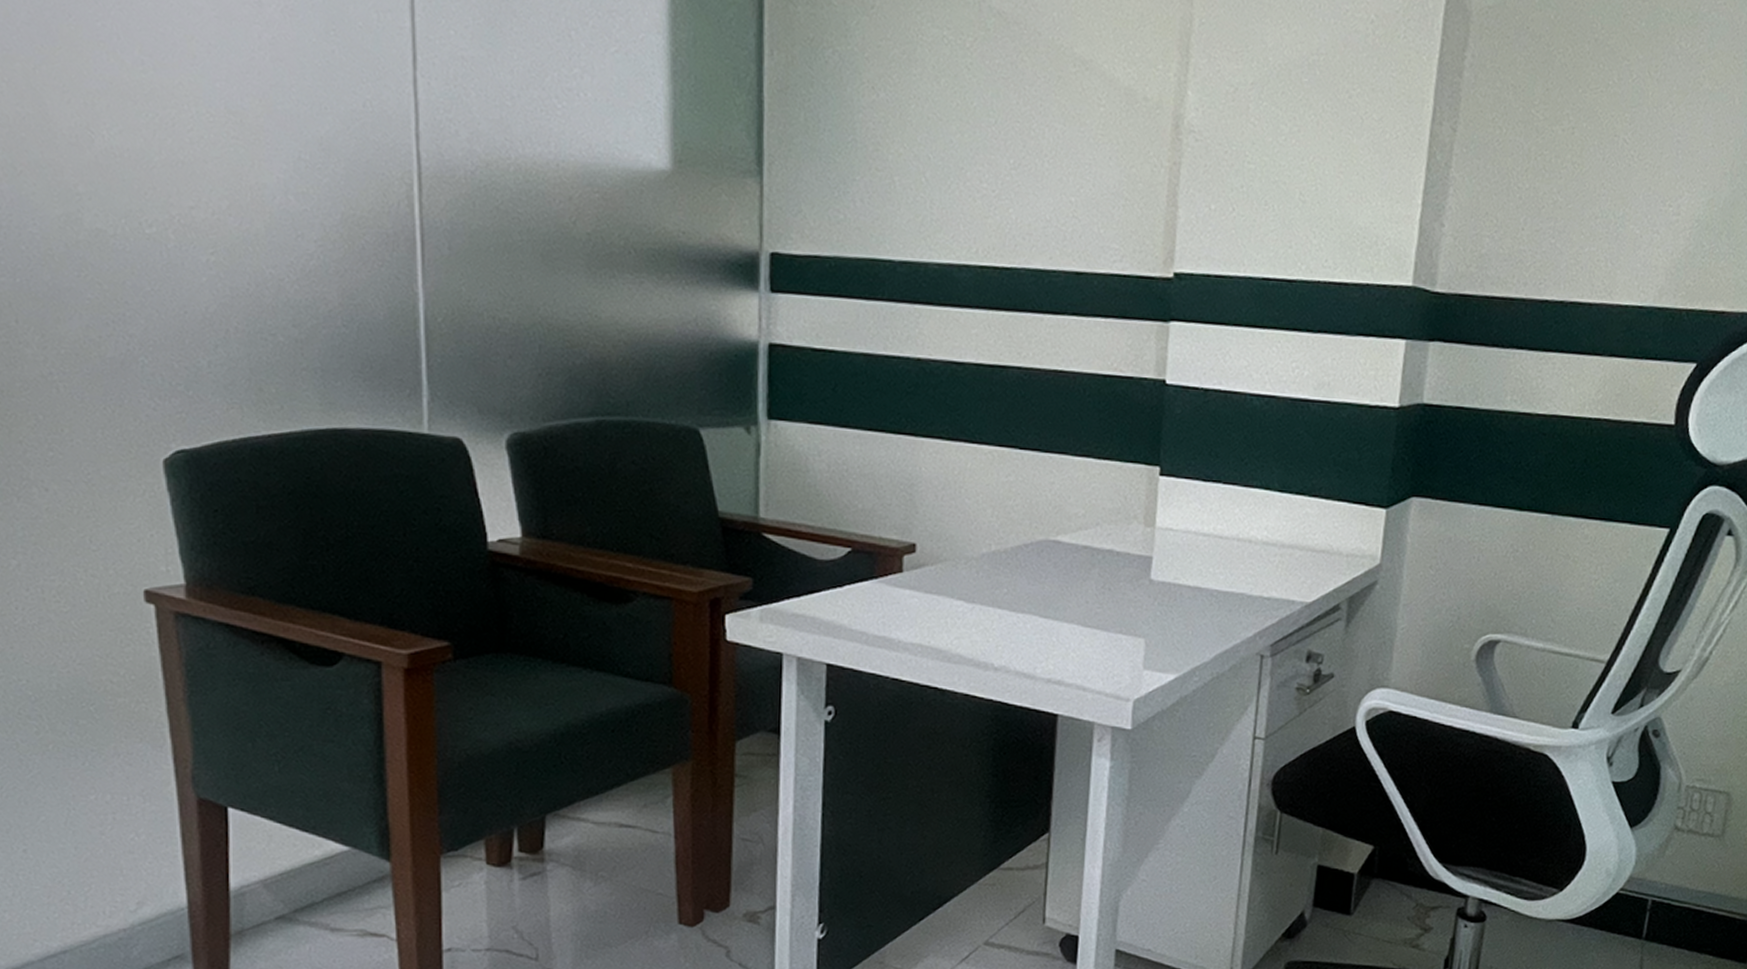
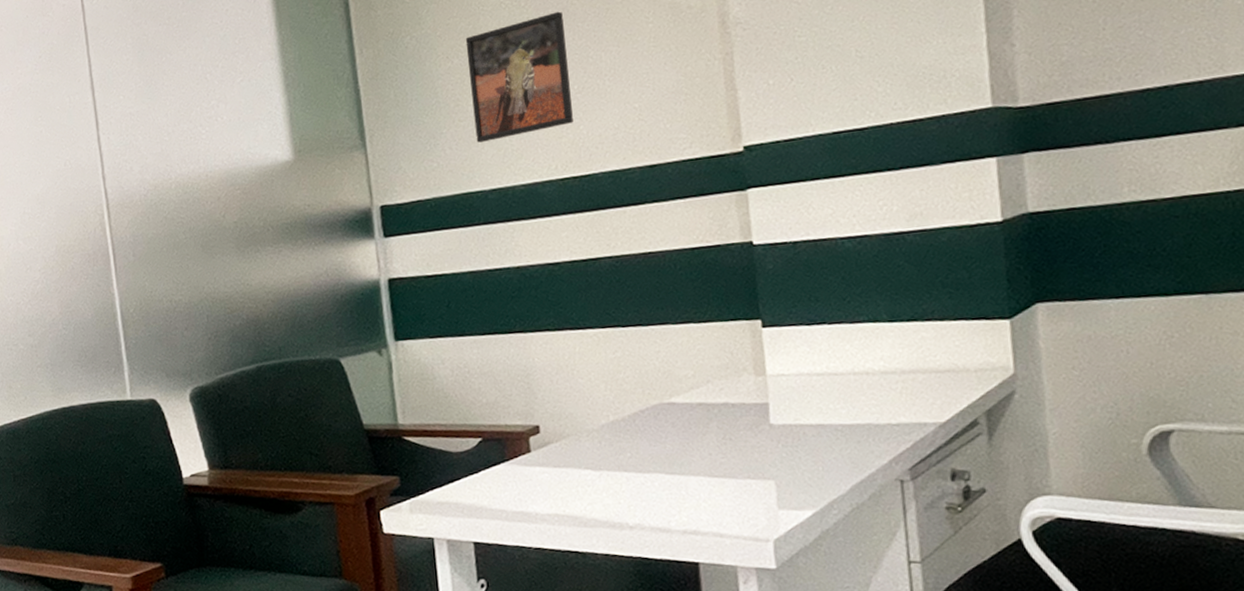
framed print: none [892,64,1010,204] -> present [465,11,573,143]

